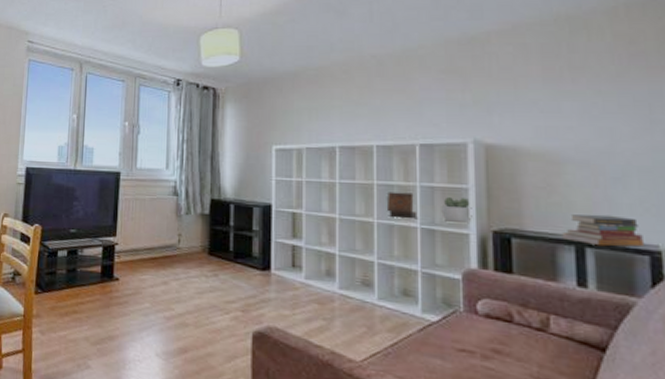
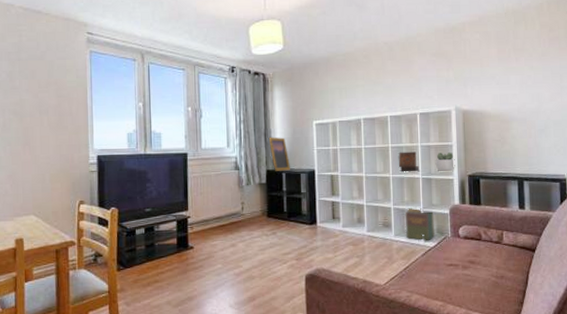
picture frame: none [215,161,240,202] -> present [268,137,290,171]
books: none [393,265,438,312] -> present [404,208,435,241]
books: present [562,214,644,247] -> none [510,156,556,179]

